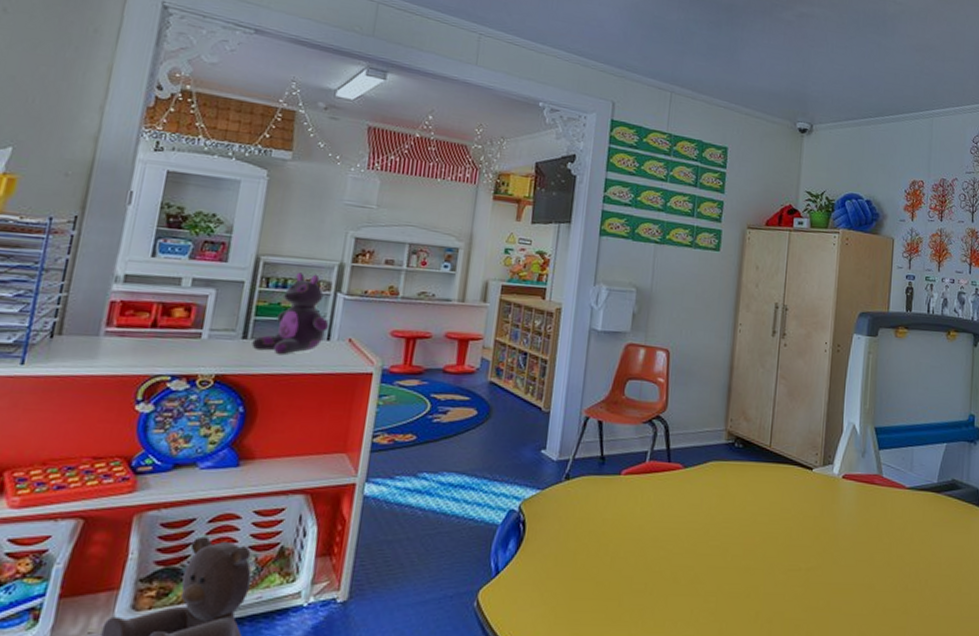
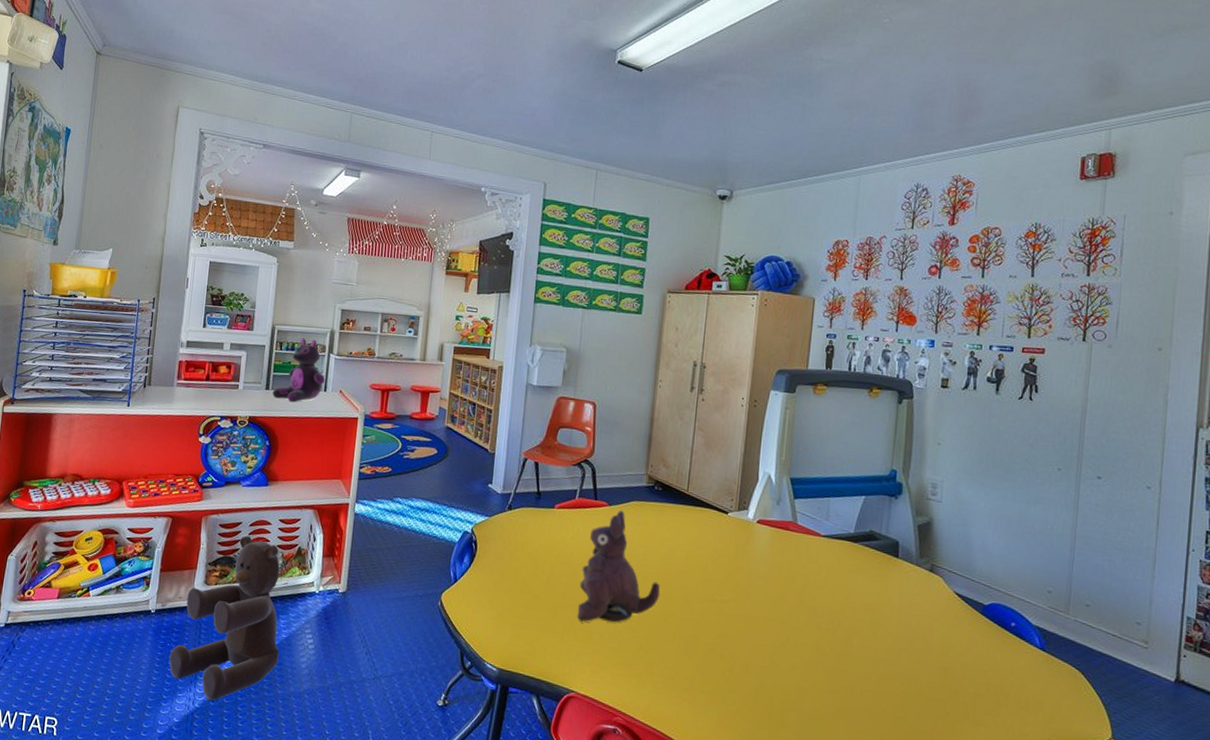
plush toy: none [646,472,742,609] -> present [576,510,661,622]

